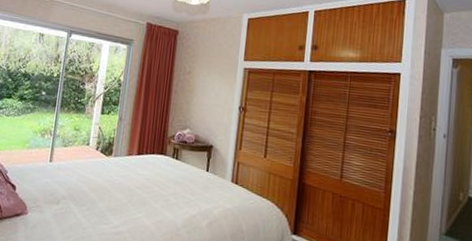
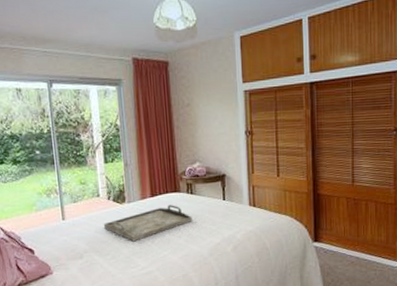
serving tray: none [86,166,173,197] -> present [103,205,192,242]

